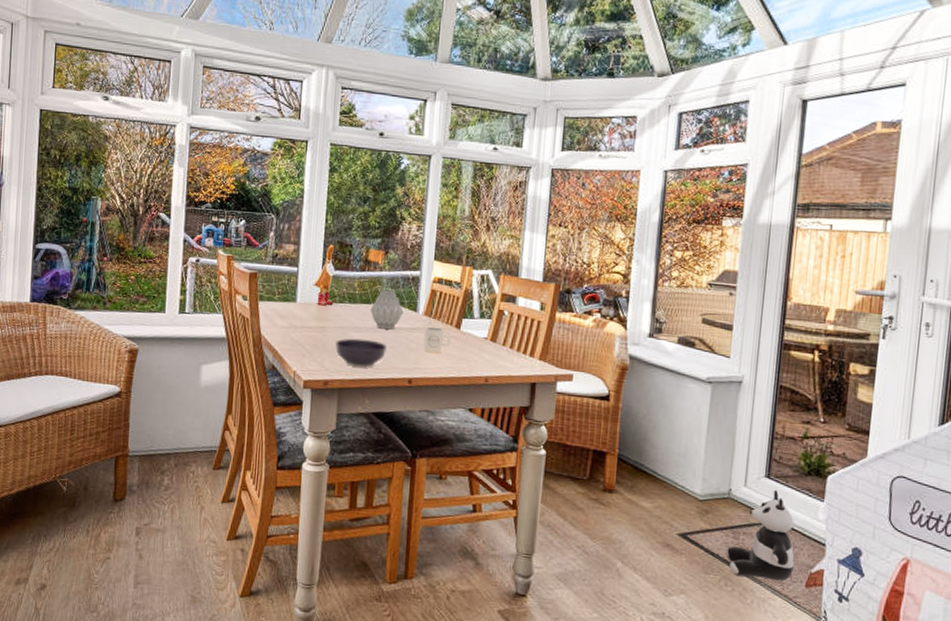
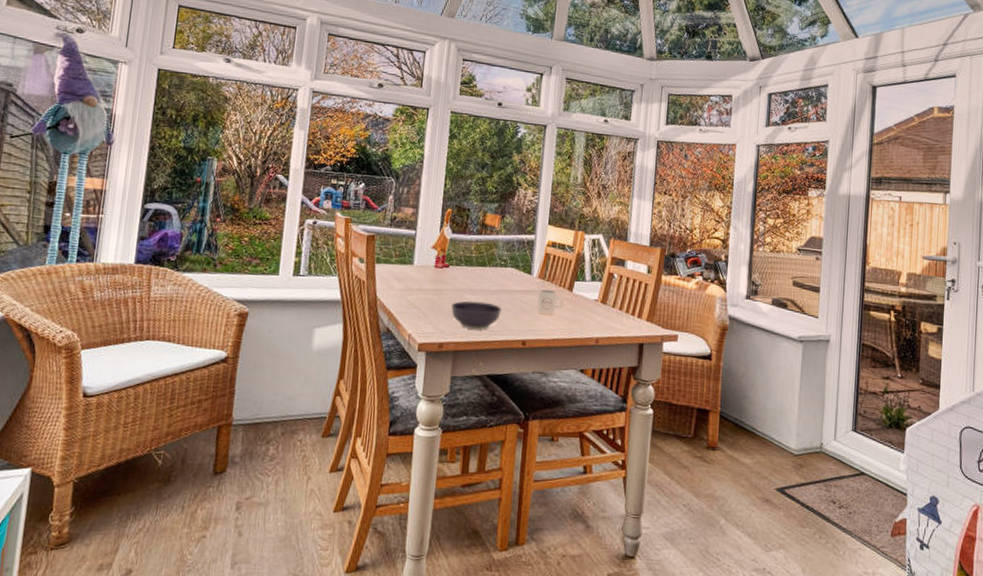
vase: present [370,290,404,330] -> none [485,253,519,292]
stuffed animal: present [725,490,795,581] -> none [819,443,880,532]

